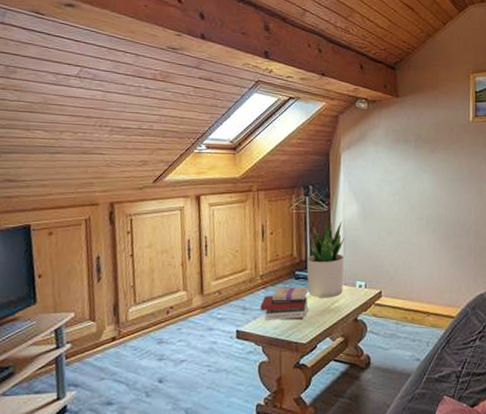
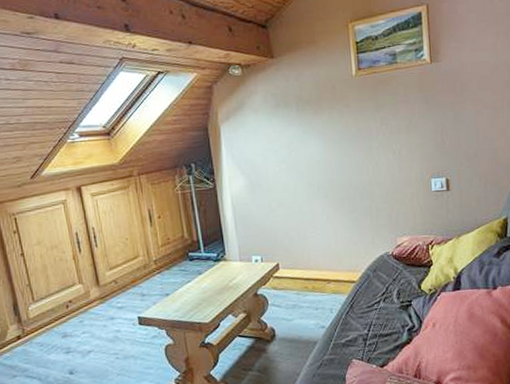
books: present [260,287,308,320] -> none [158,268,207,304]
planter: present [306,221,345,298] -> none [197,196,239,277]

